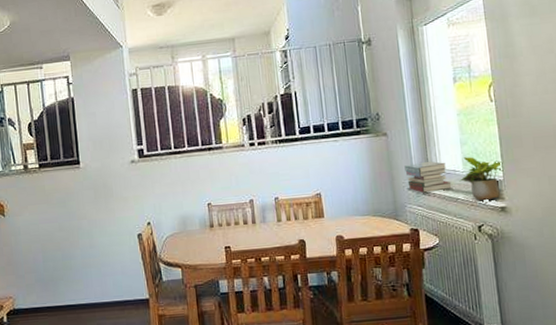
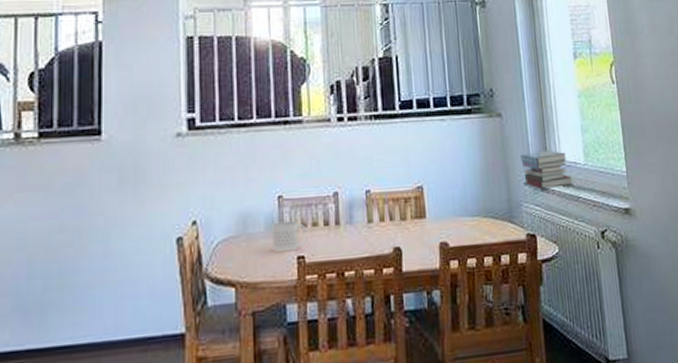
mug: none [204,221,232,244] -> present [271,220,308,253]
potted plant: present [459,157,504,201] -> none [580,147,627,201]

